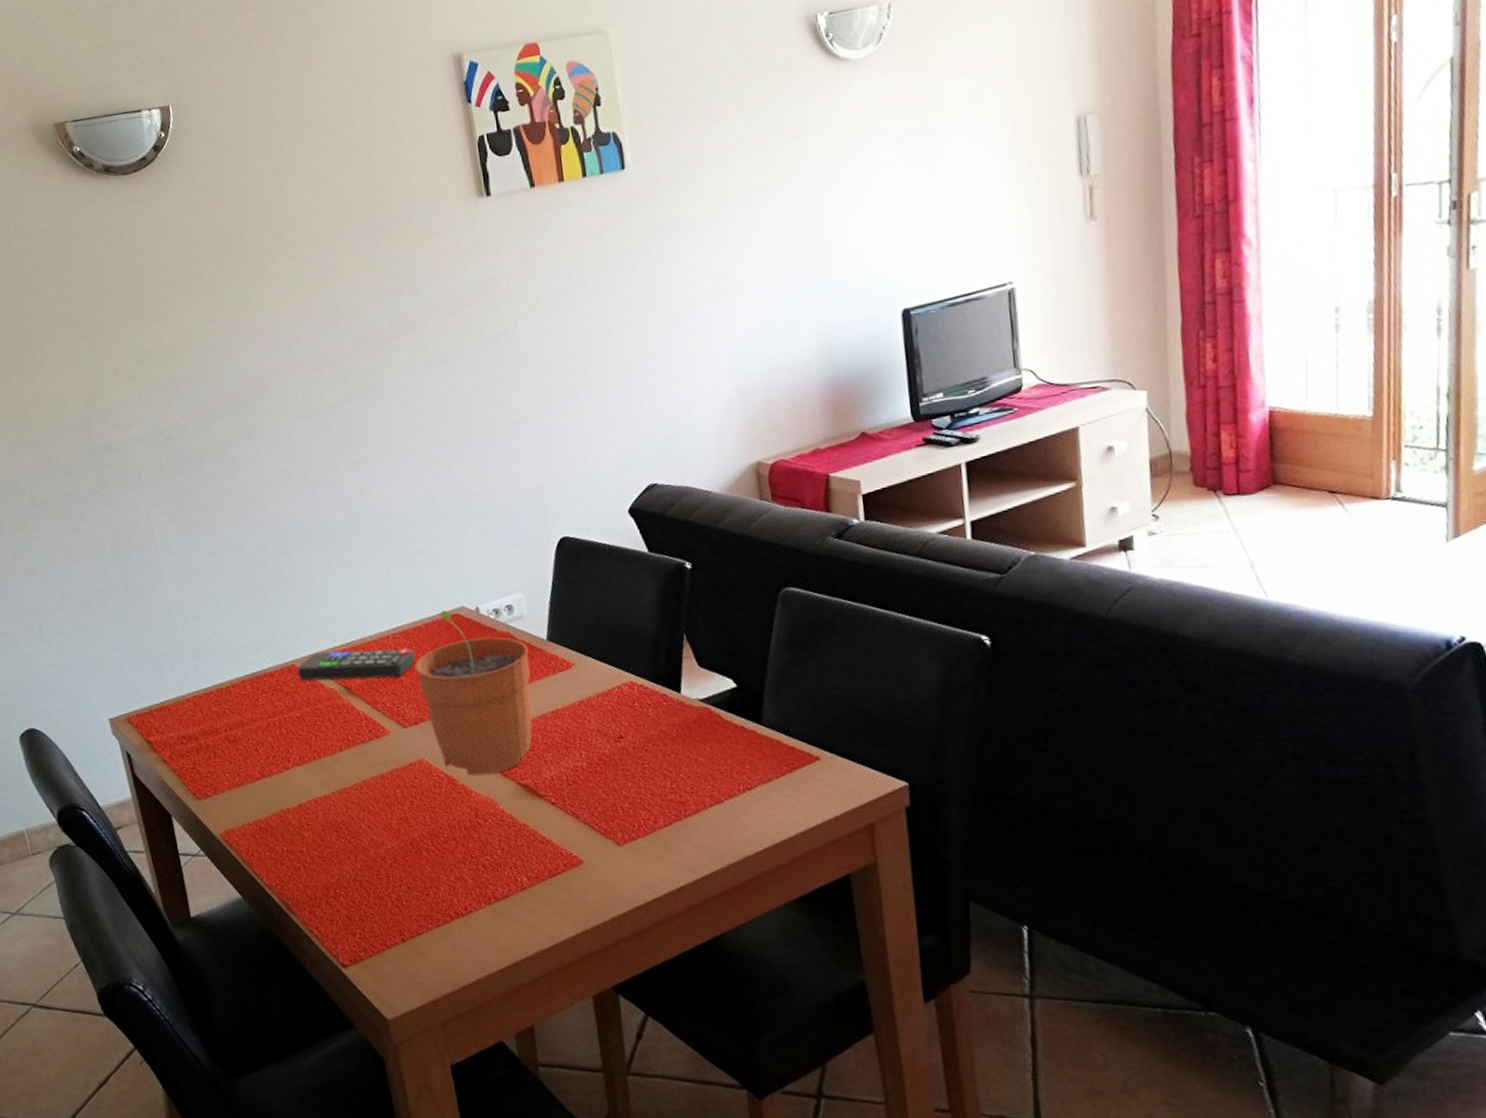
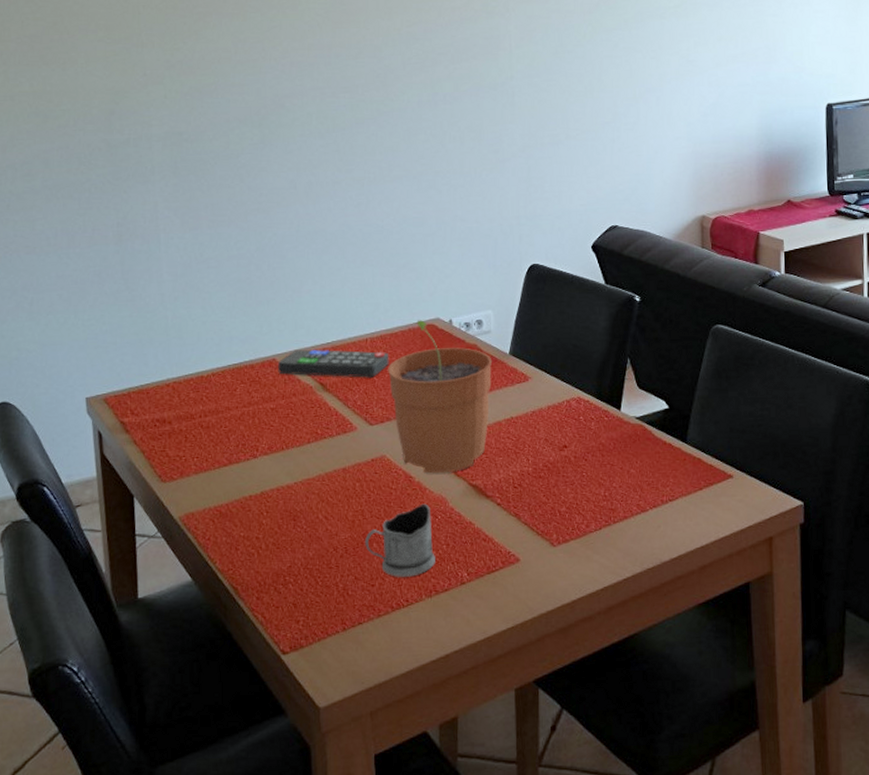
tea glass holder: none [413,807,491,885] -> present [365,503,435,577]

